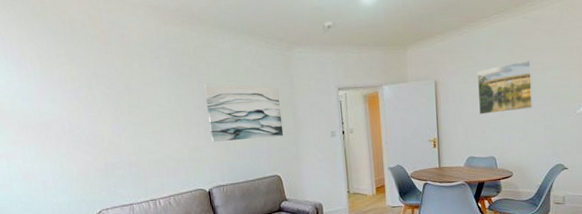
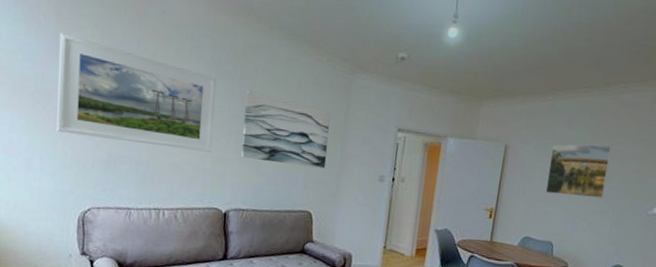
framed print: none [45,72,187,154] -> present [56,32,217,152]

